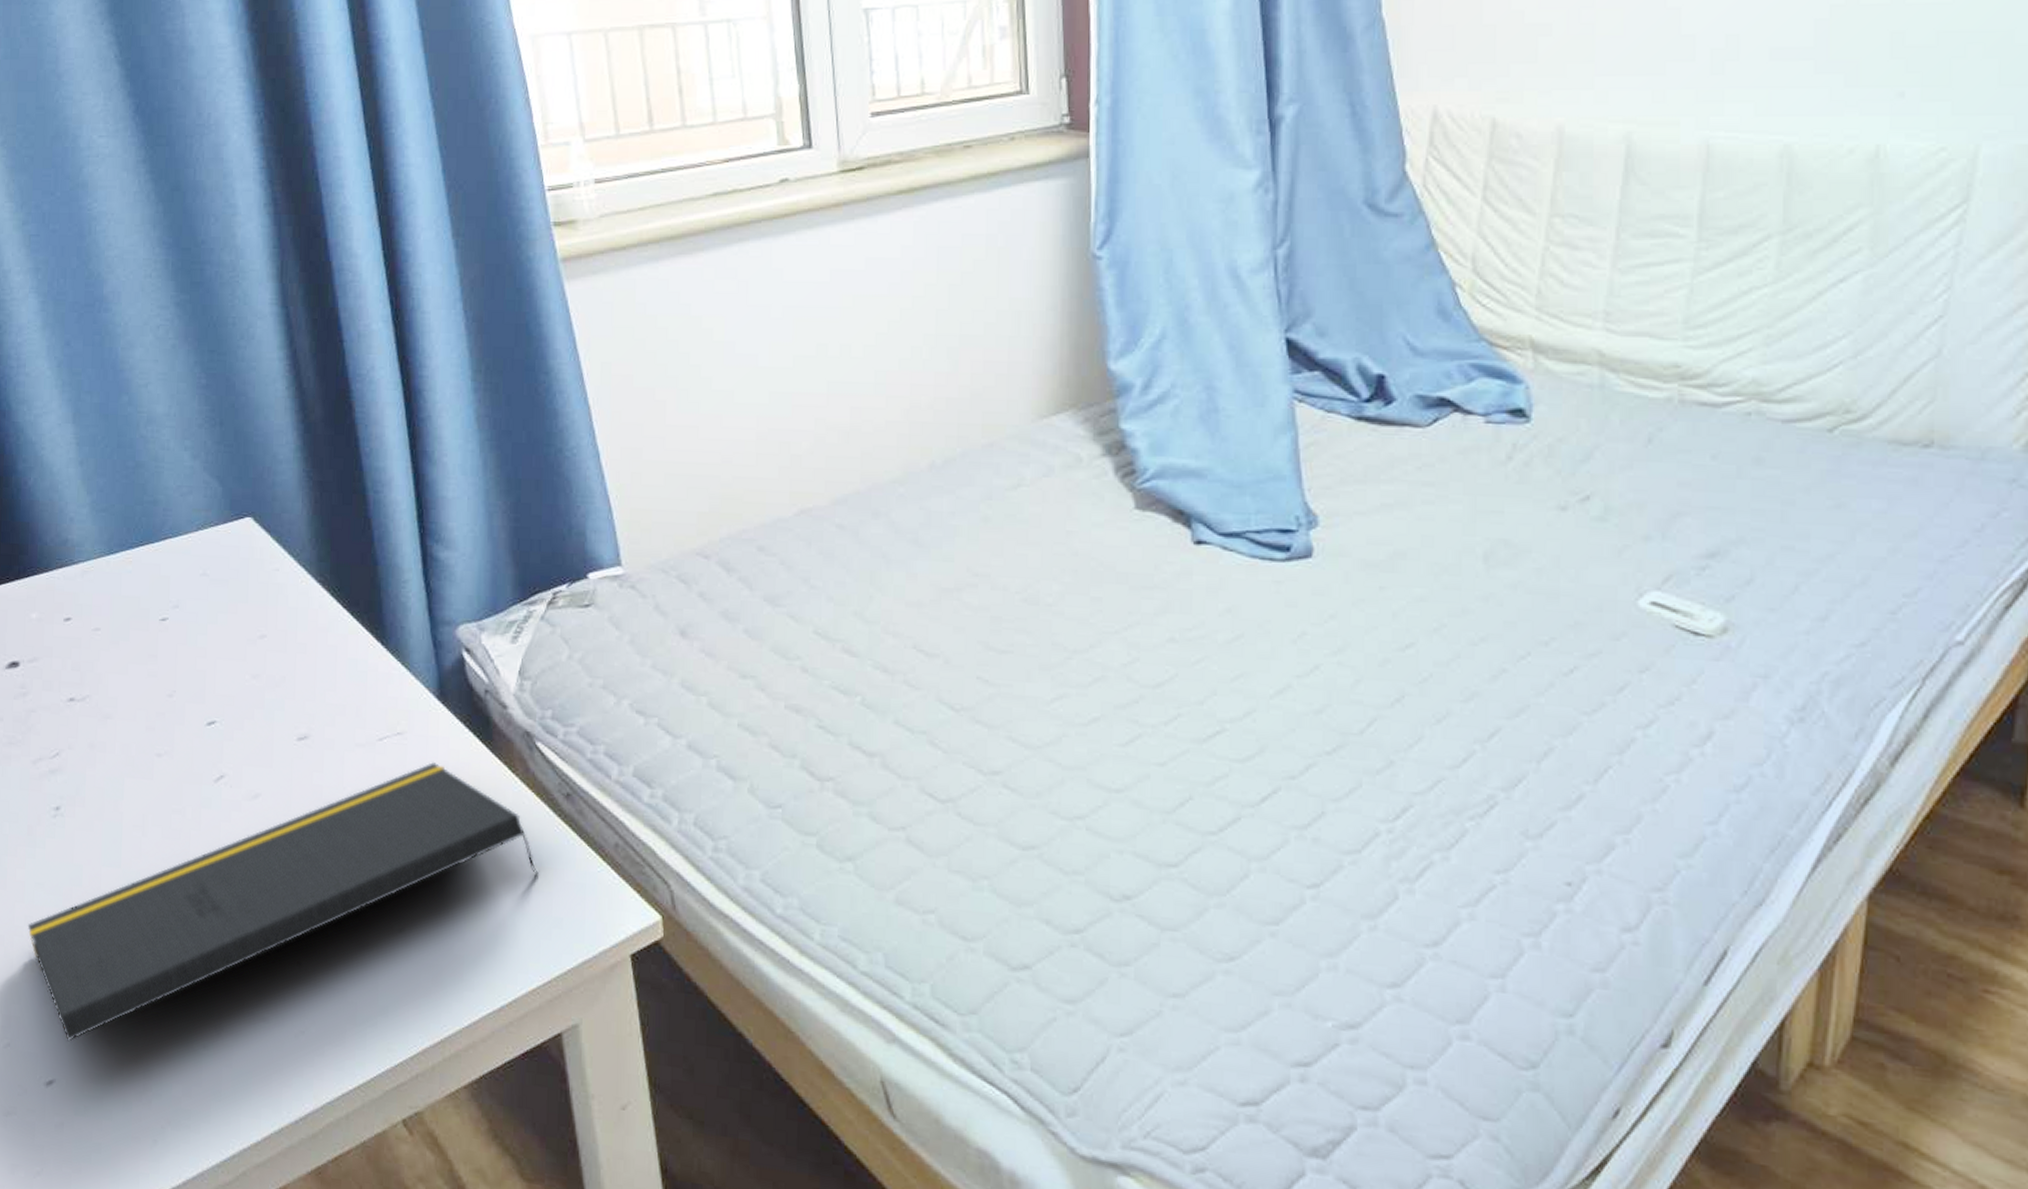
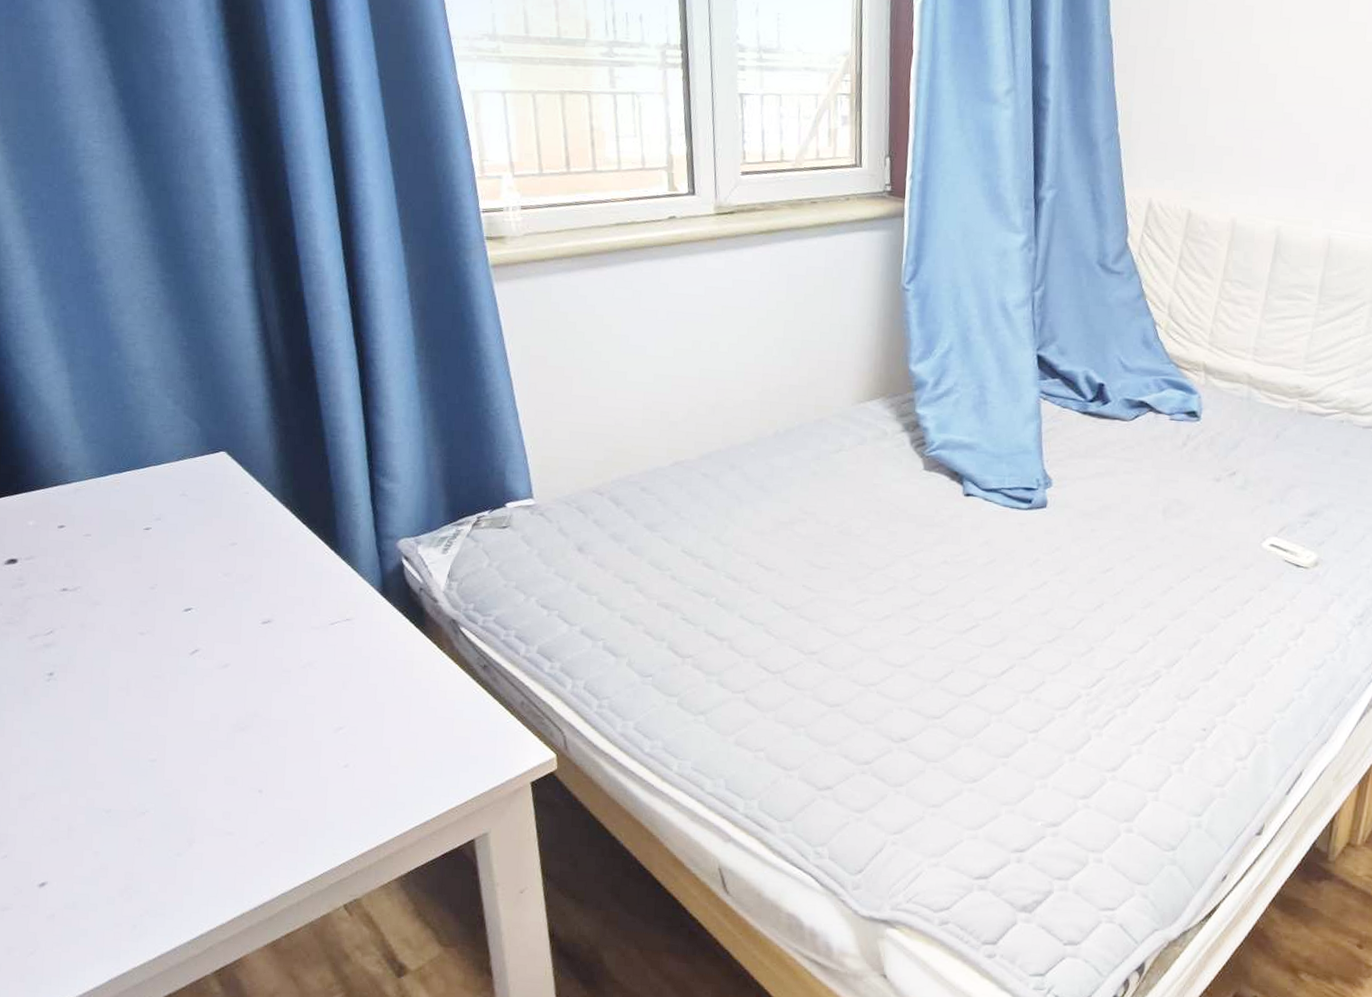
notepad: present [27,762,539,1042] -> none [23,641,459,853]

